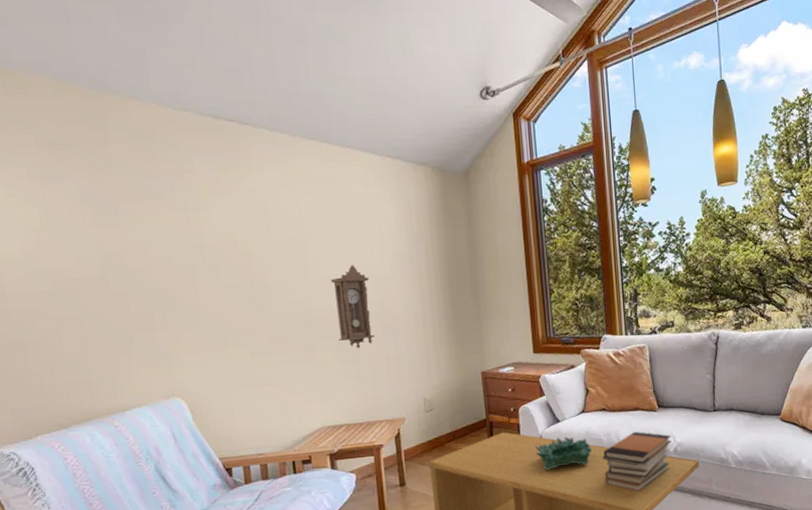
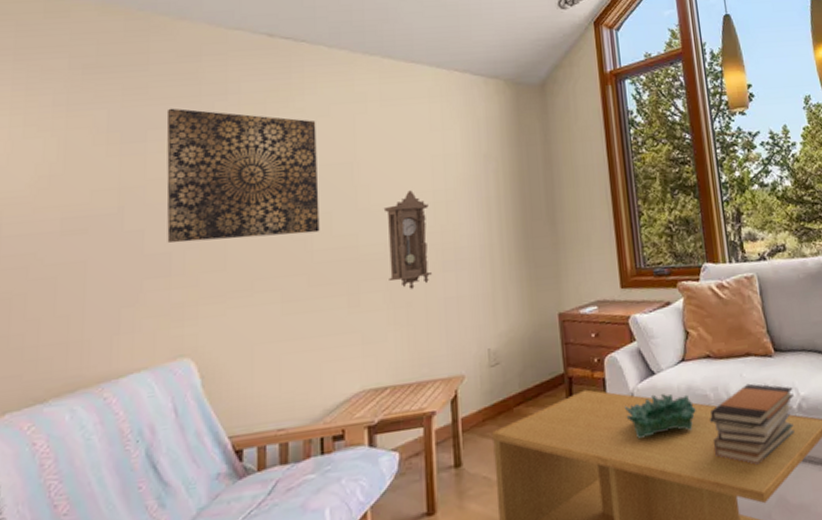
wall art: none [131,184,277,304] -> present [166,108,320,243]

